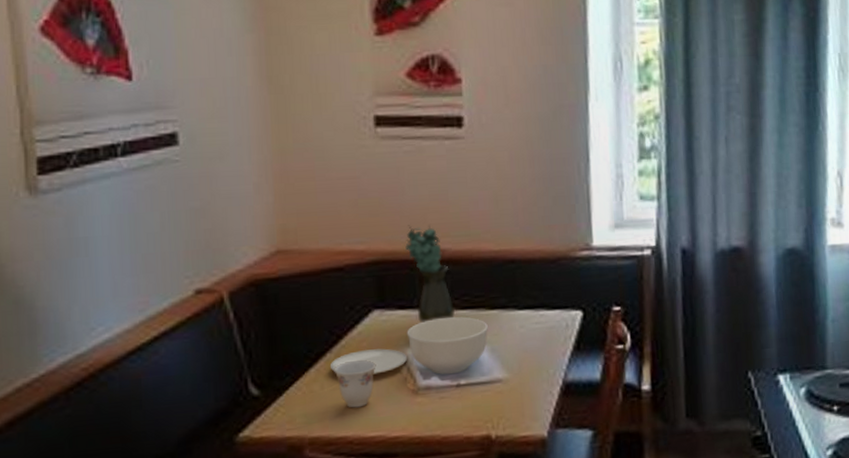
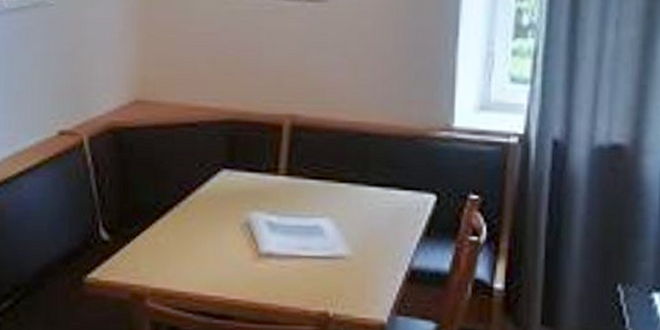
plate: present [329,348,408,375] -> none [176,208,252,235]
teacup: present [333,359,376,408] -> none [179,217,221,265]
vase: present [405,225,456,323] -> none [259,87,304,188]
bowl: present [406,316,488,375] -> none [253,185,335,245]

